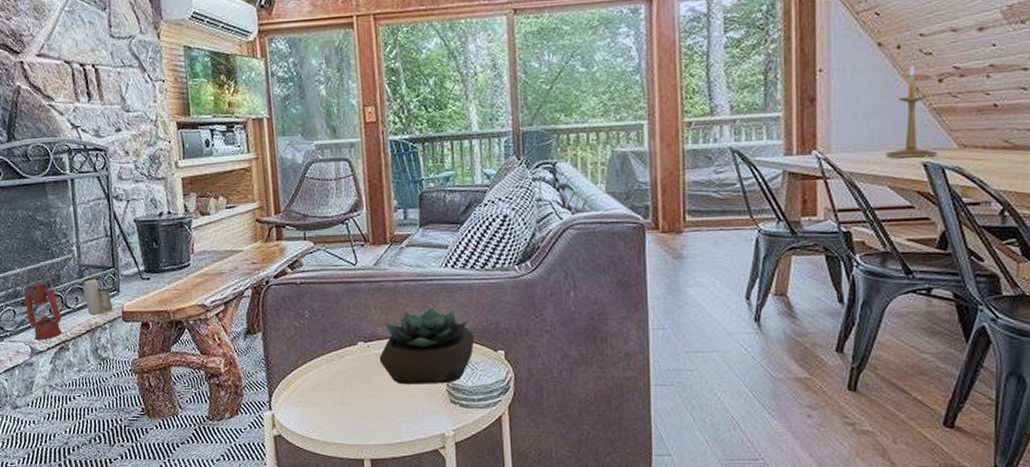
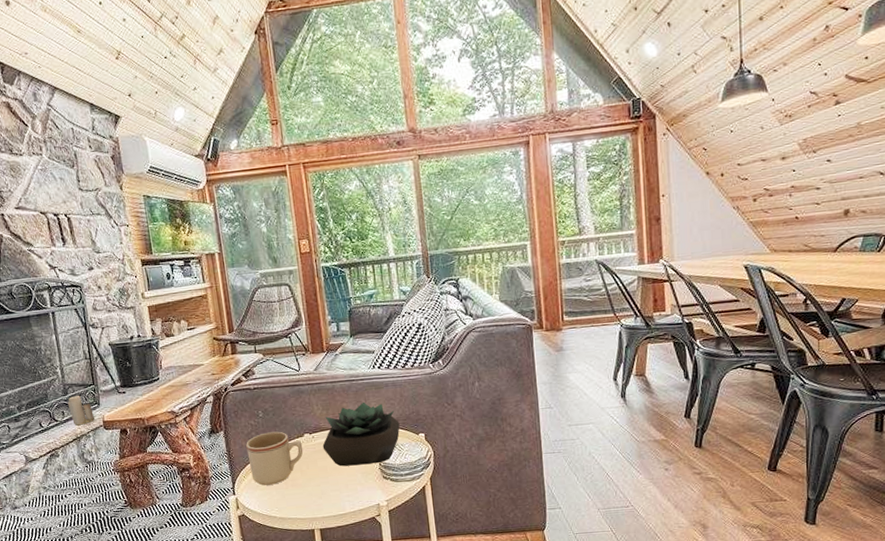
lantern: present [22,262,62,340] -> none [15,384,52,450]
mug: none [287,337,356,401] -> present [246,431,303,486]
candlestick: present [886,65,937,159] -> none [716,189,755,263]

